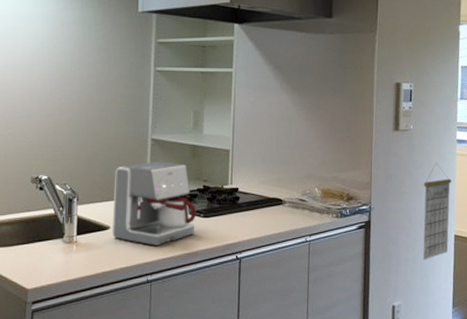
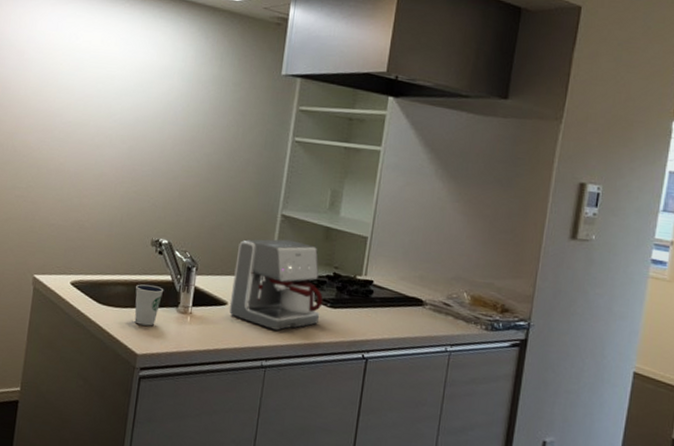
dixie cup: none [19,220,48,260] -> present [134,284,164,326]
calendar: present [423,163,451,260] -> none [589,284,638,396]

